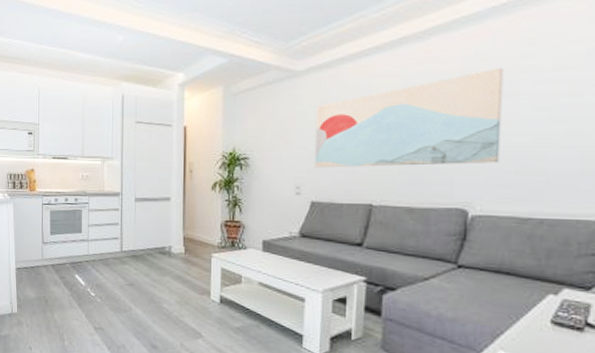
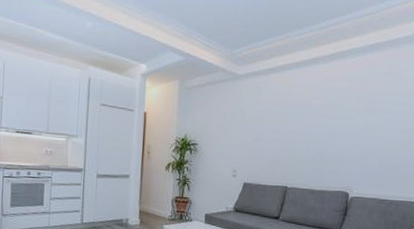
wall art: present [314,67,504,168] -> none [247,89,376,159]

